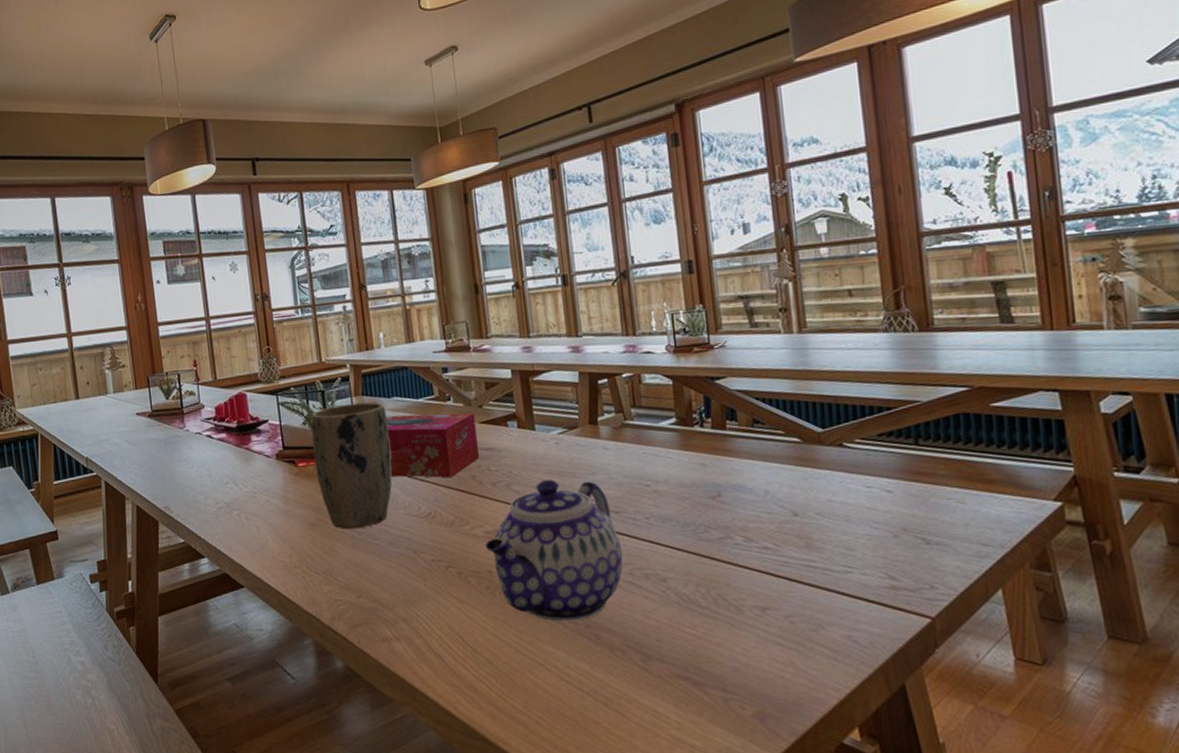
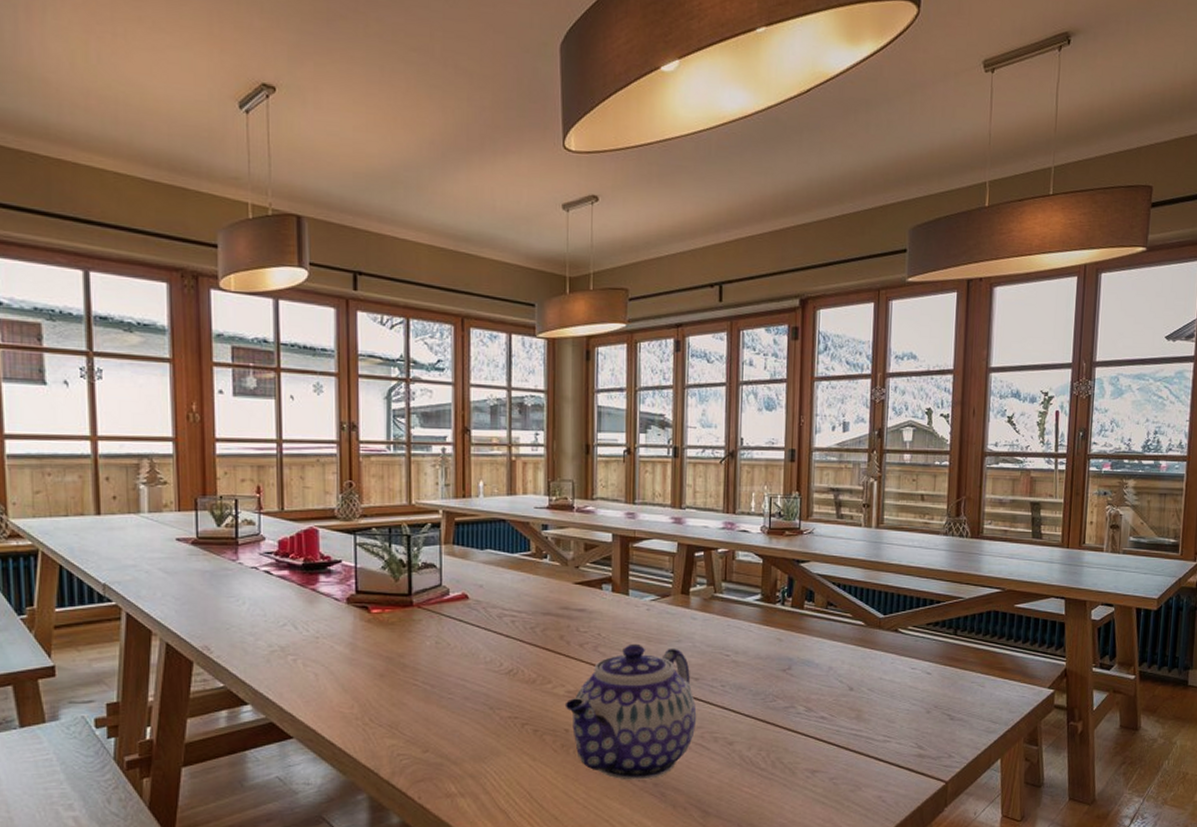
plant pot: present [311,402,392,530] -> none [390,551,478,682]
tissue box: present [386,413,480,478] -> none [474,568,571,636]

